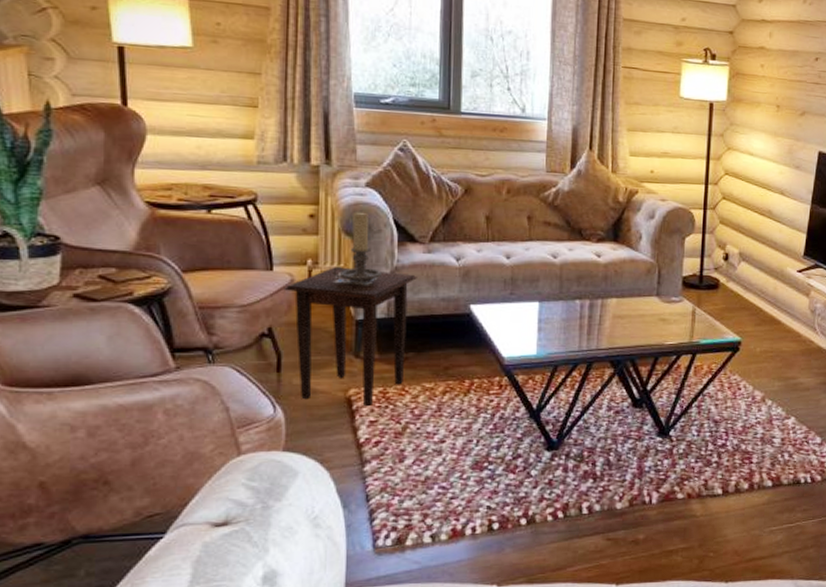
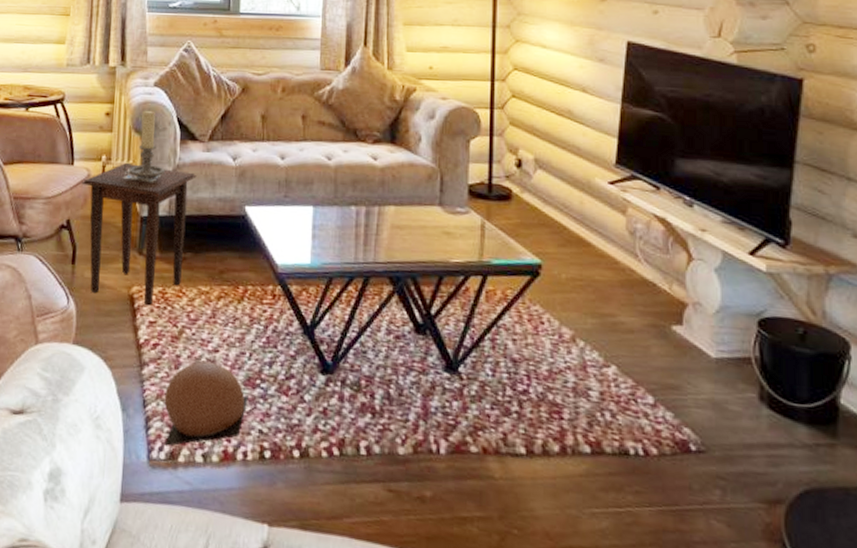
ball: none [389,453,476,533] -> present [164,361,249,446]

